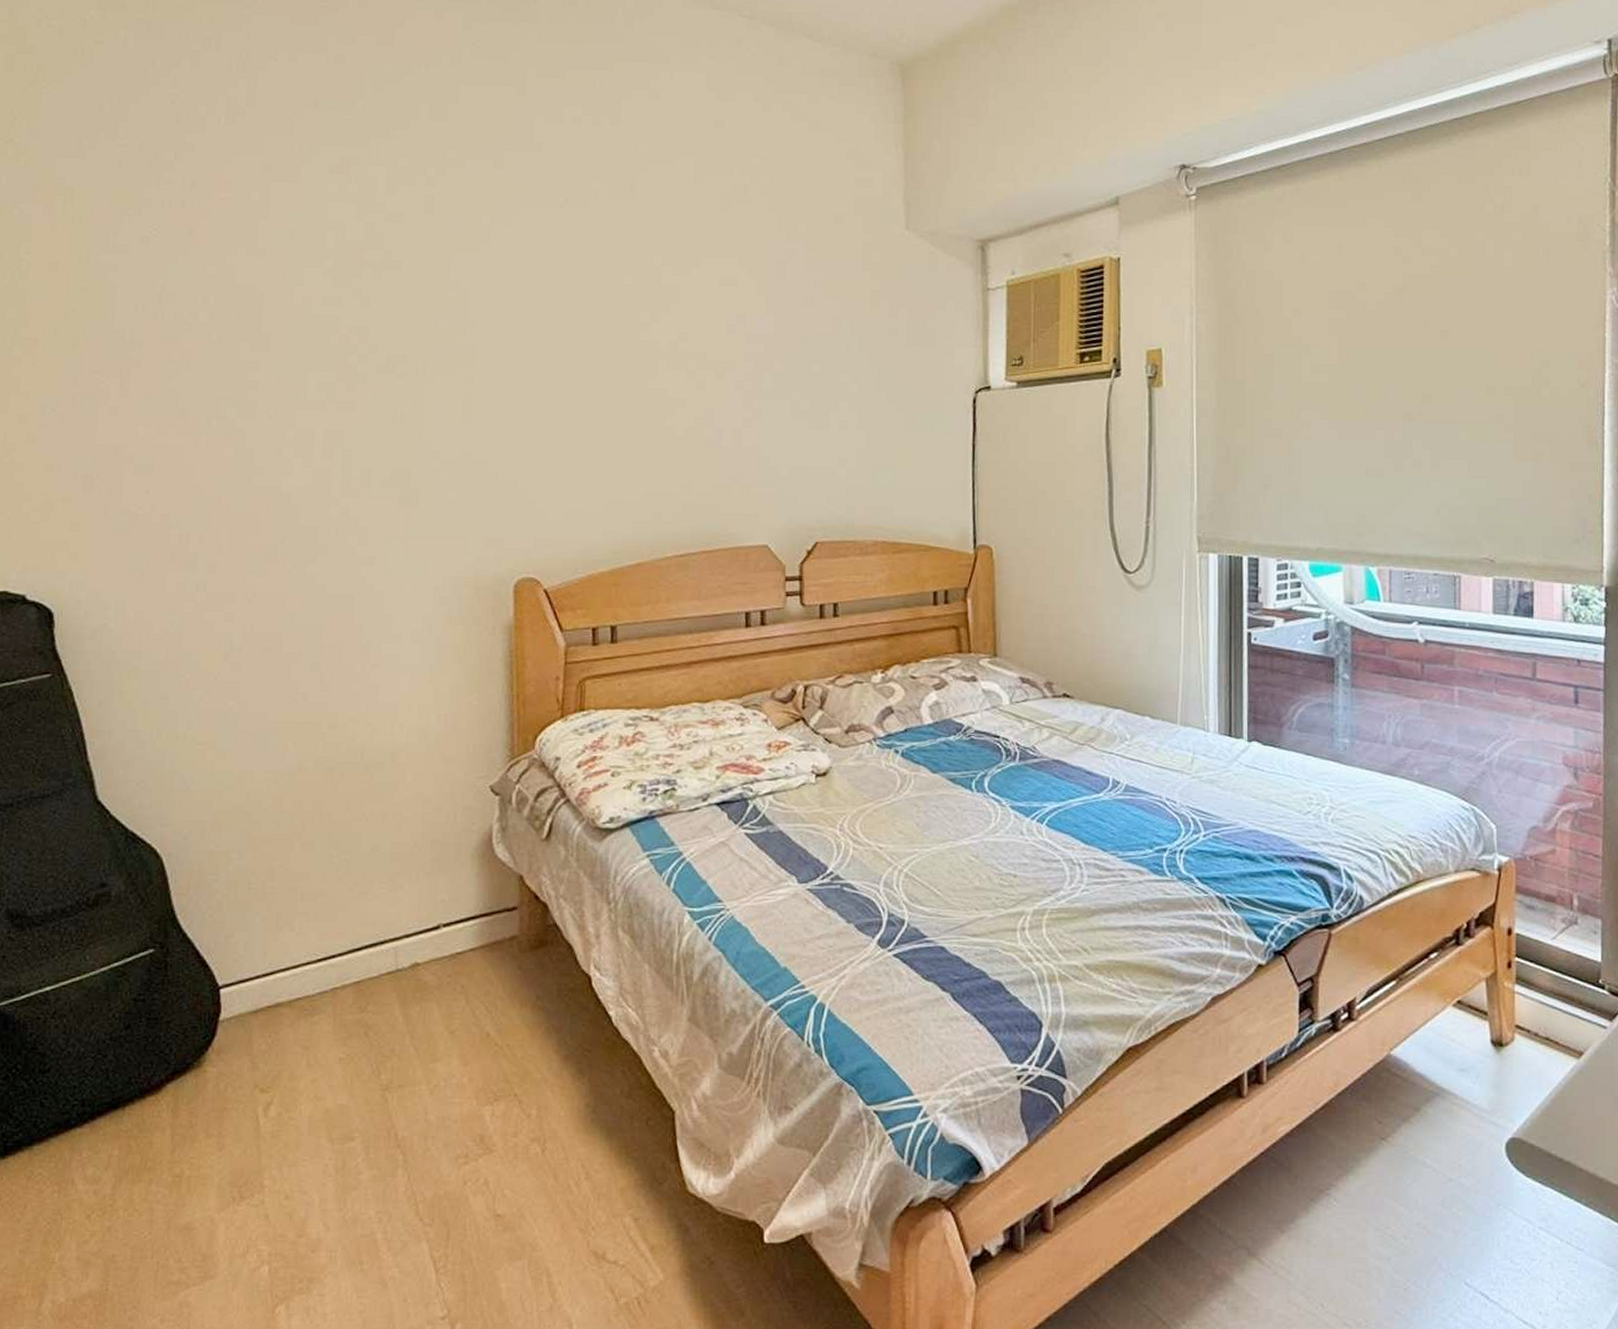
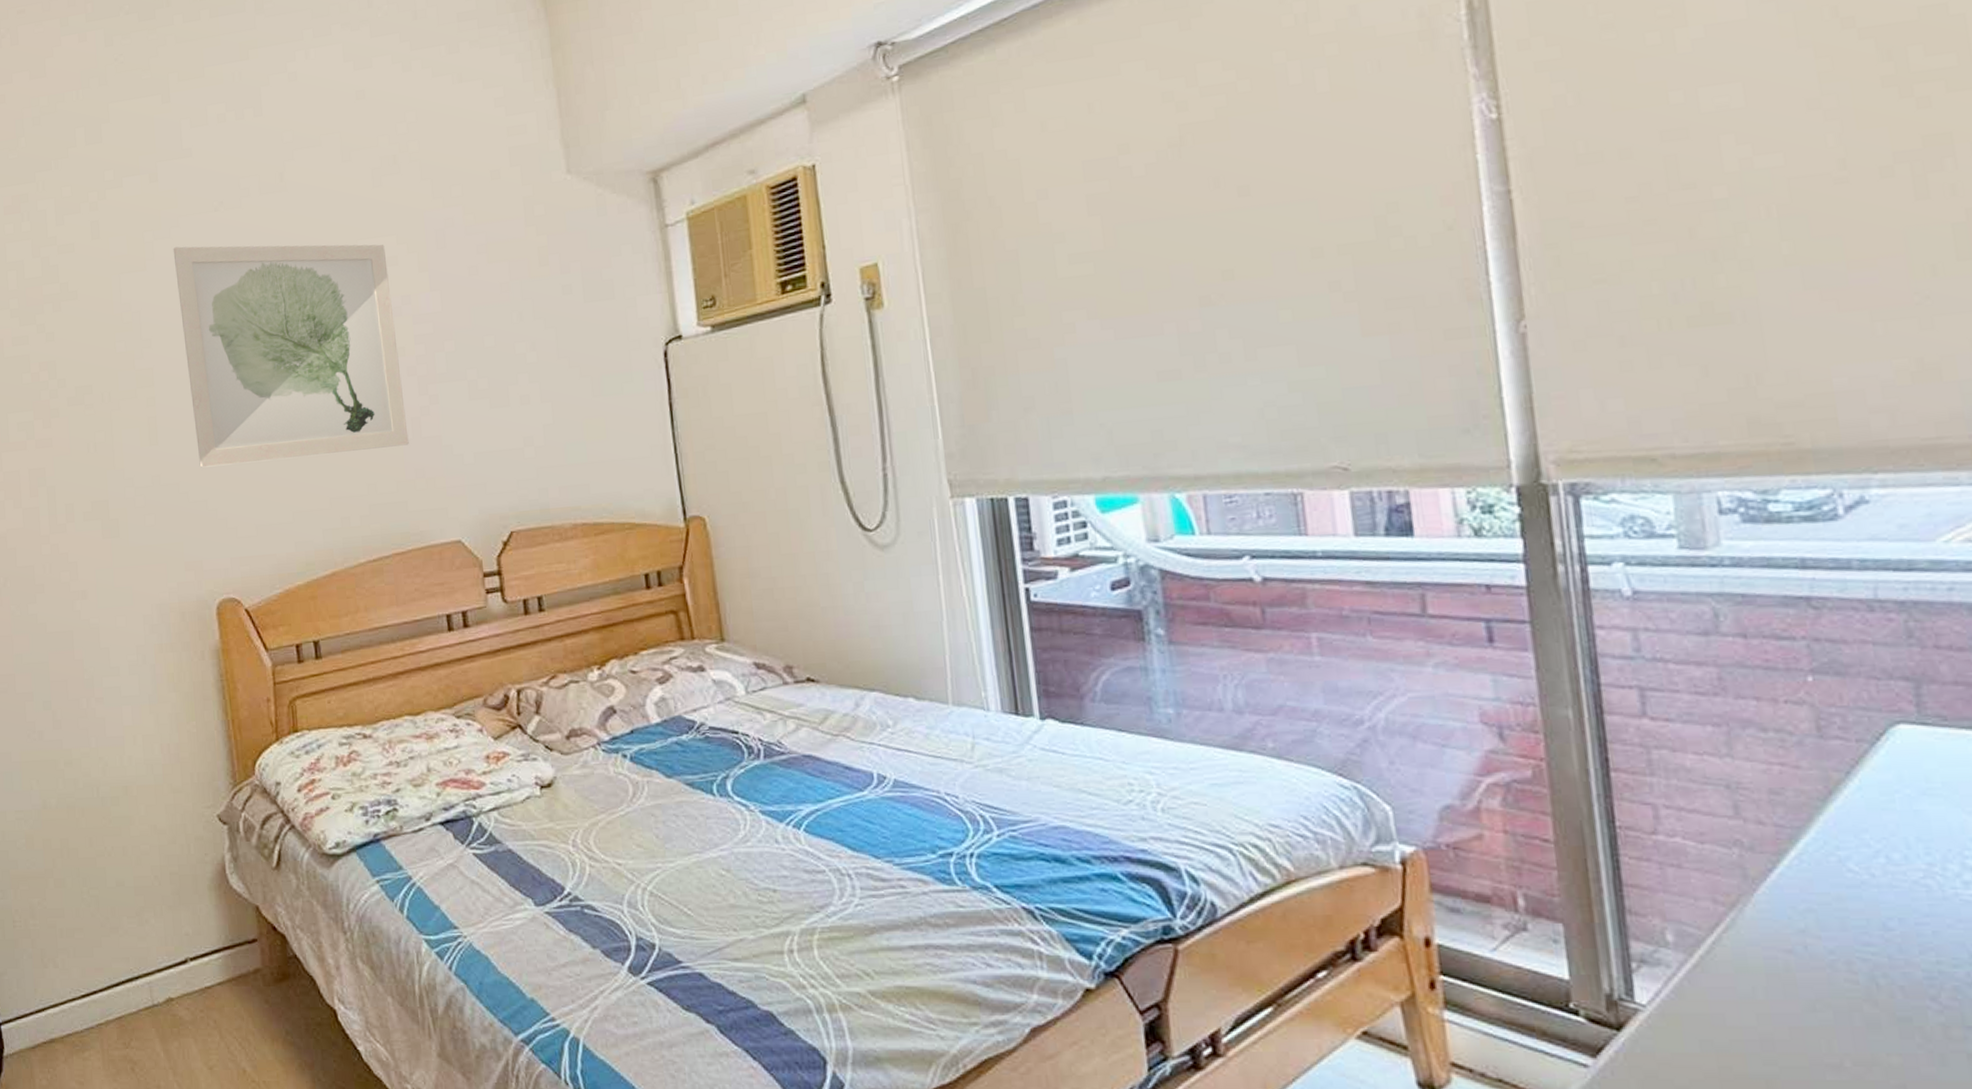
wall art: none [510,235,729,452] -> present [173,244,409,468]

